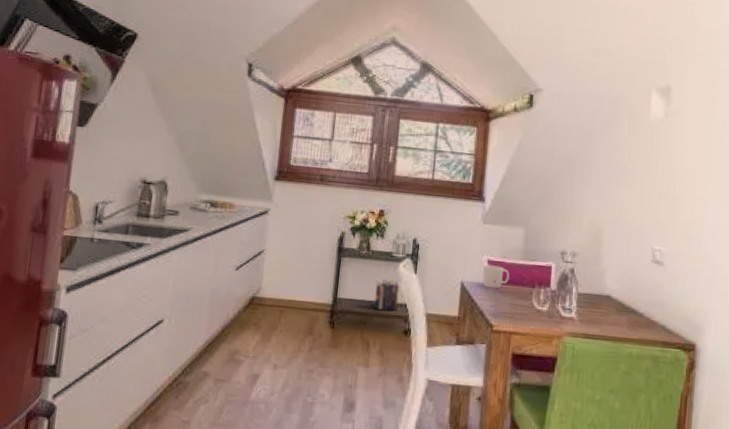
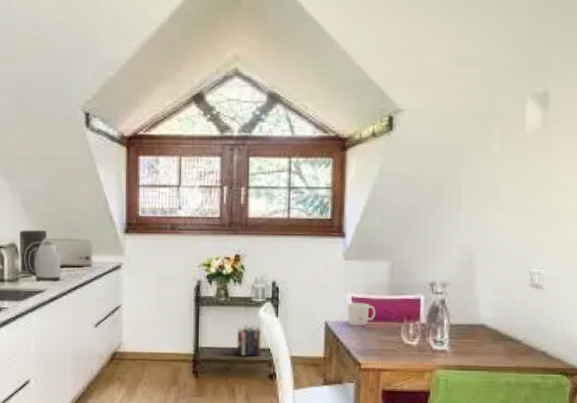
coffee maker: none [167,168,199,211] -> present [20,229,48,273]
kettle: none [173,181,211,222] -> present [25,241,61,282]
toaster: none [192,178,243,211] -> present [42,238,94,268]

